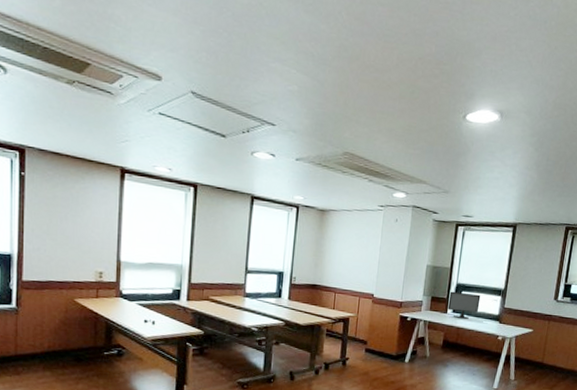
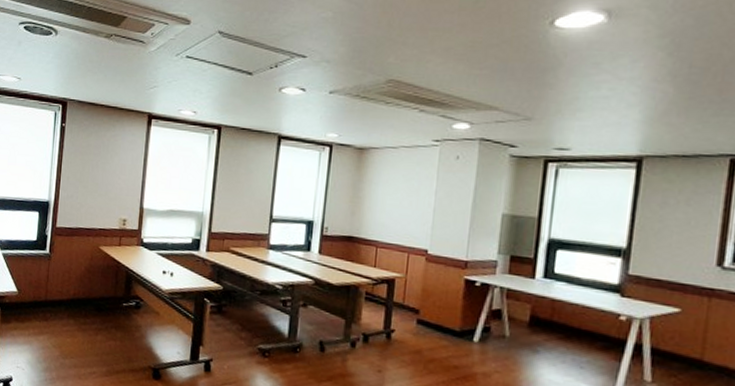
computer monitor: present [447,291,481,319] -> none [535,249,588,288]

